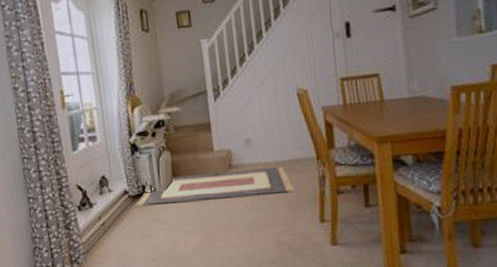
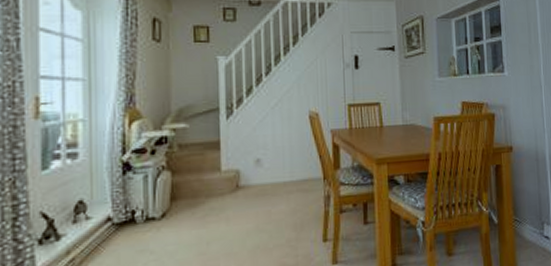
rug: present [135,167,295,206] -> none [120,187,302,235]

